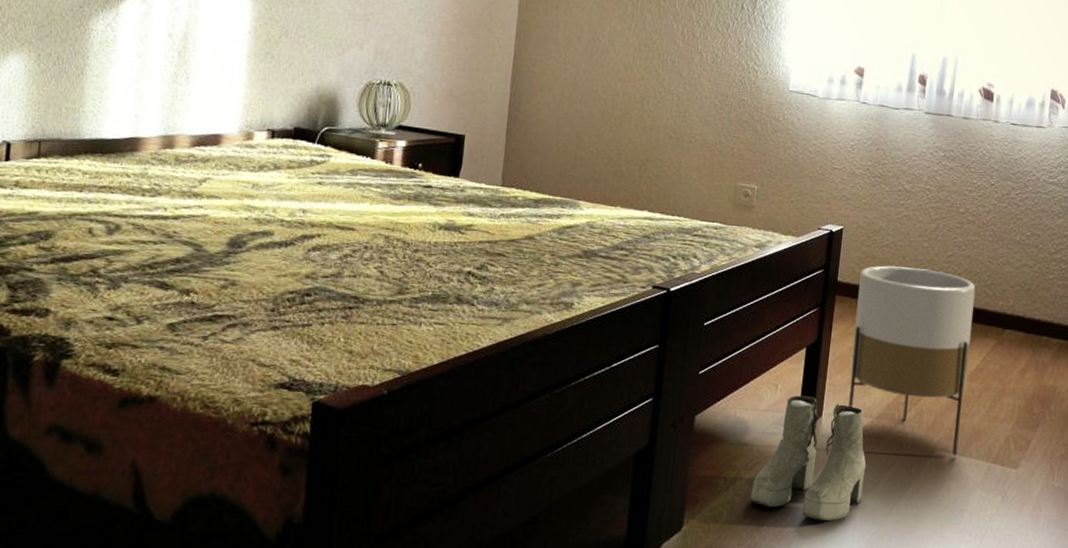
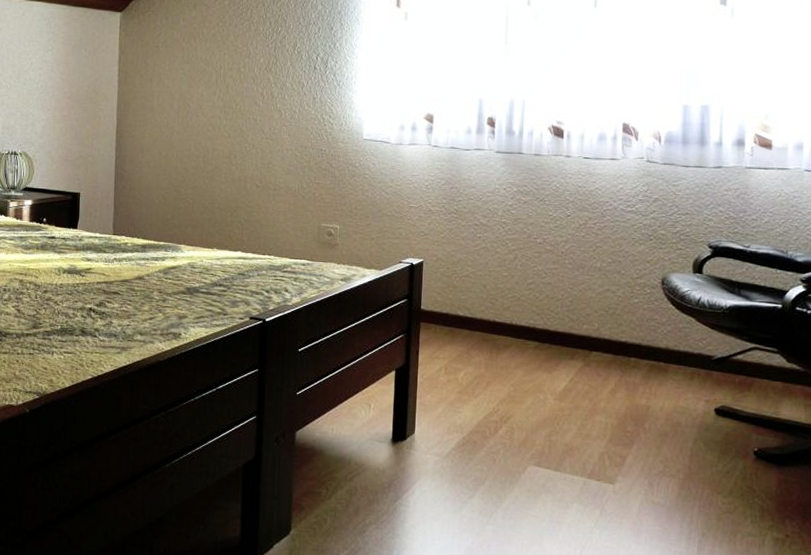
boots: present [750,395,867,522] -> none [352,413,461,530]
planter: present [848,265,976,456] -> none [439,294,559,471]

